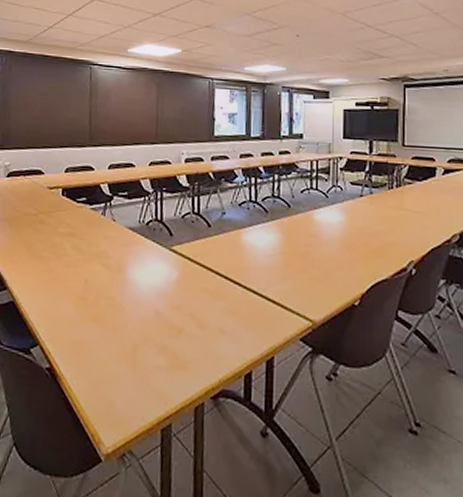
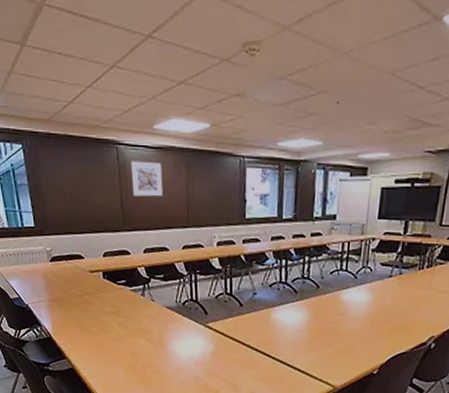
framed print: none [102,79,134,114] -> present [131,160,163,197]

